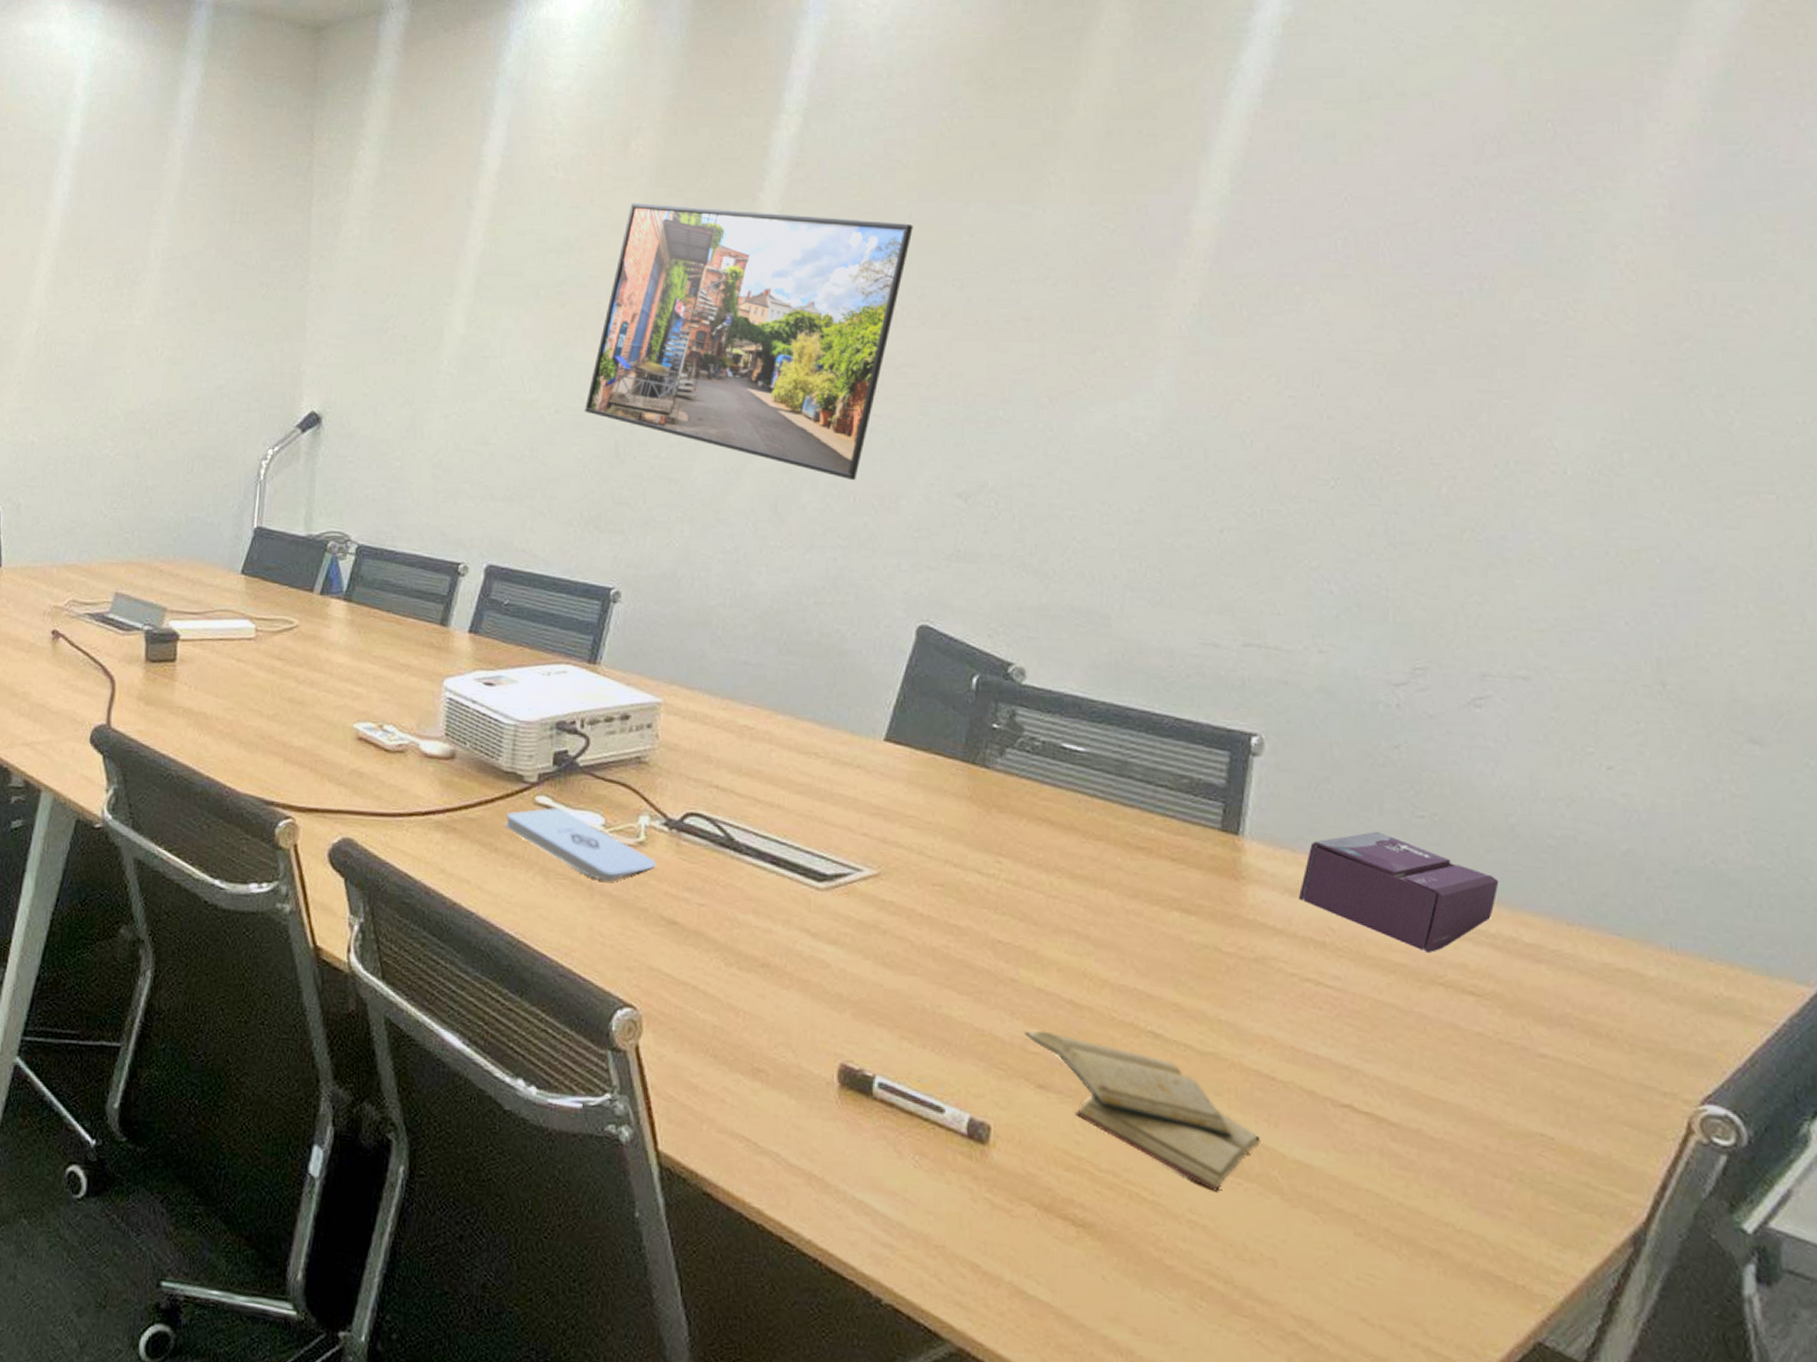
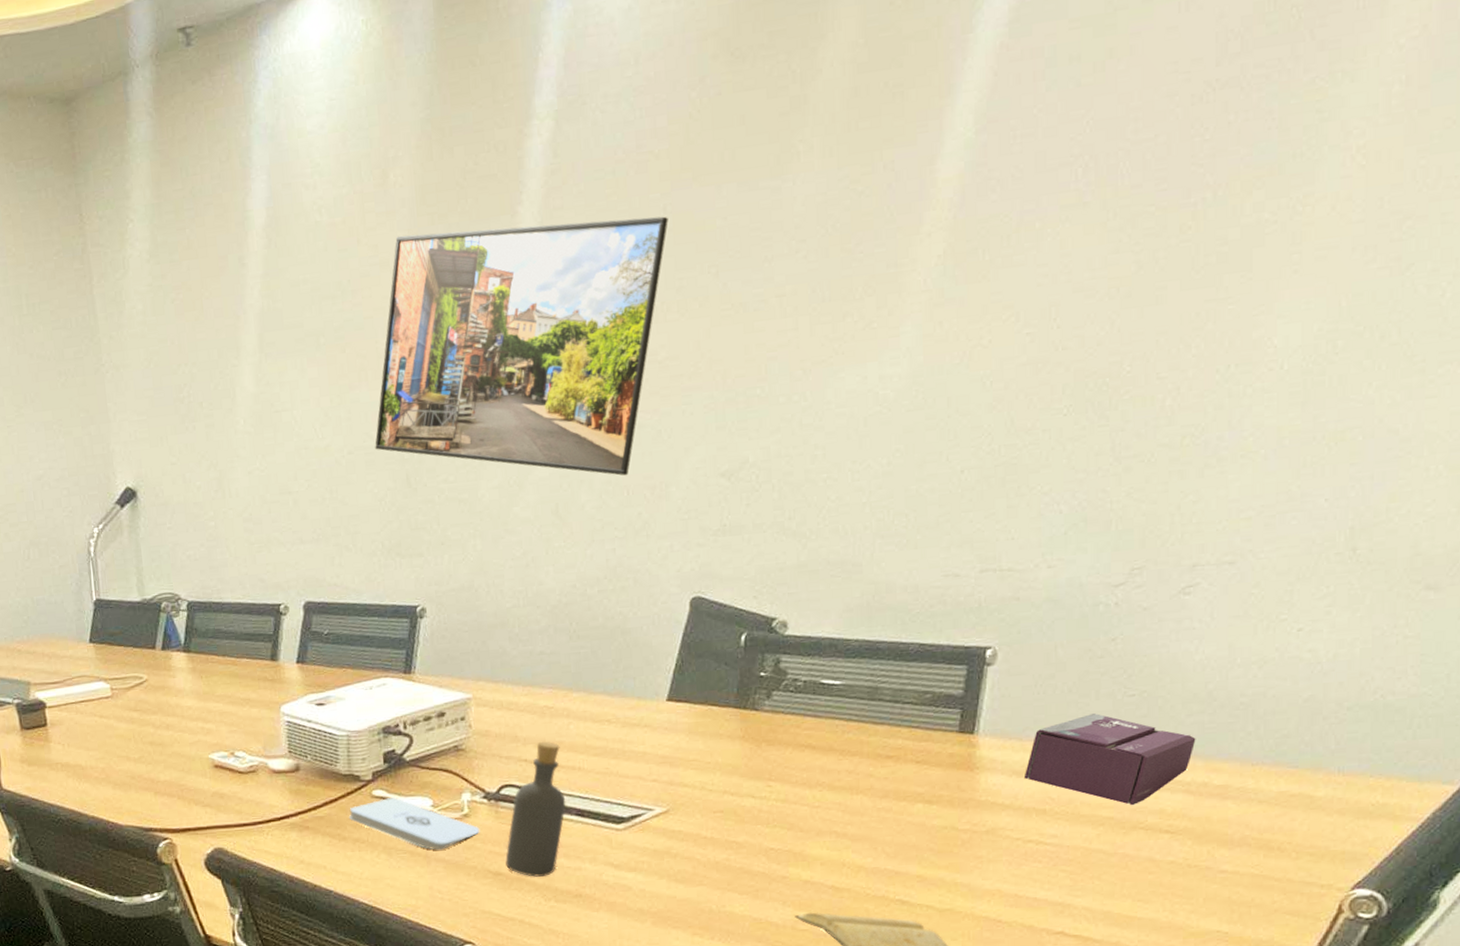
bottle: none [683,766,760,934] -> present [505,741,566,877]

